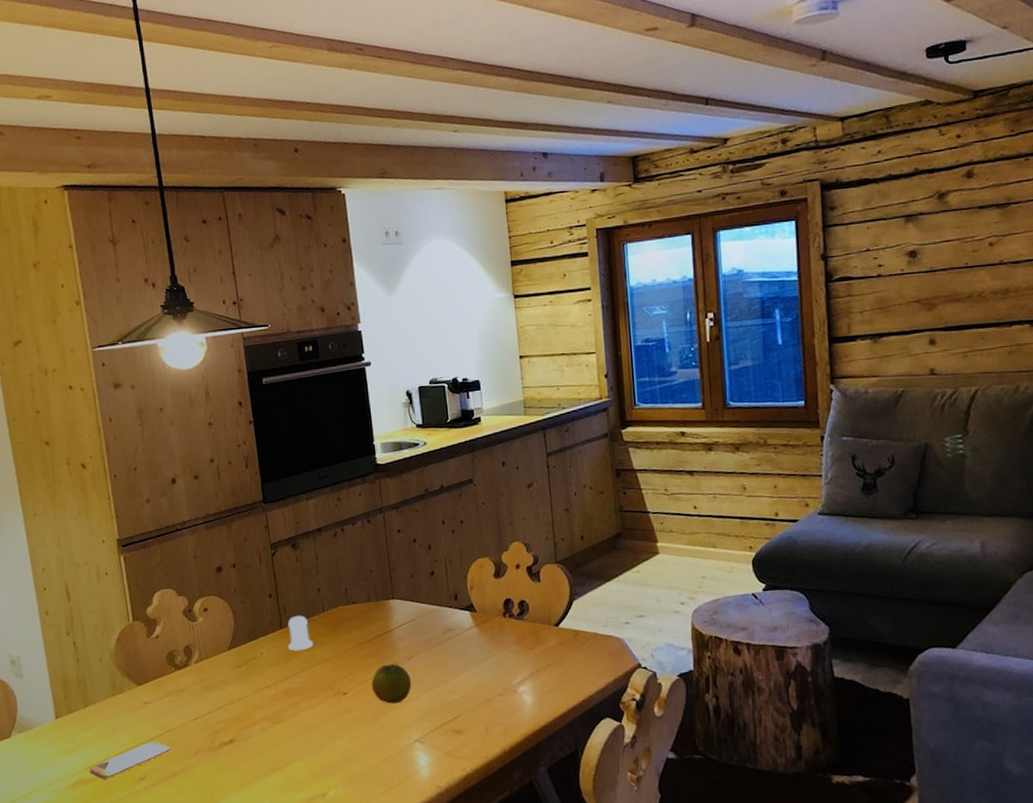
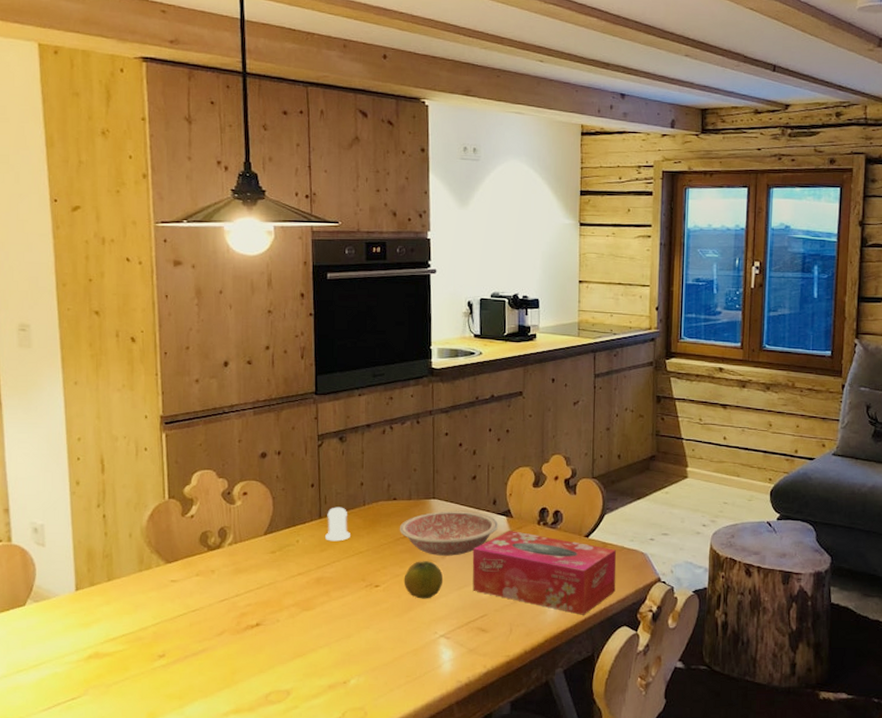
smartphone: present [90,741,171,780] -> none [107,619,194,655]
bowl: none [361,609,463,658] -> present [399,511,499,556]
tissue box: none [438,625,594,709] -> present [472,531,617,615]

